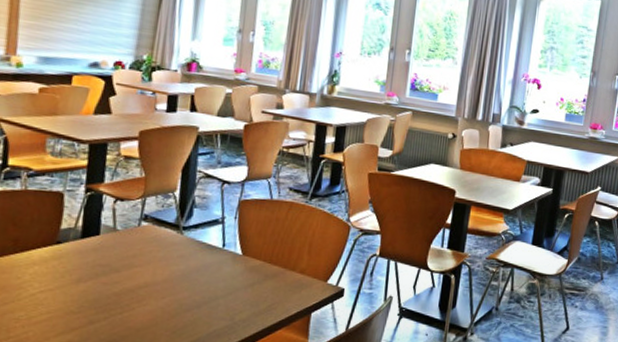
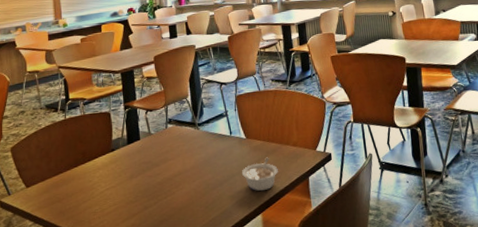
legume: none [227,282,275,322] -> present [241,157,278,192]

